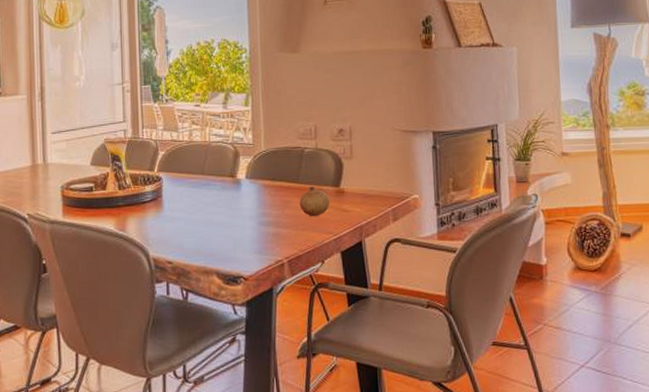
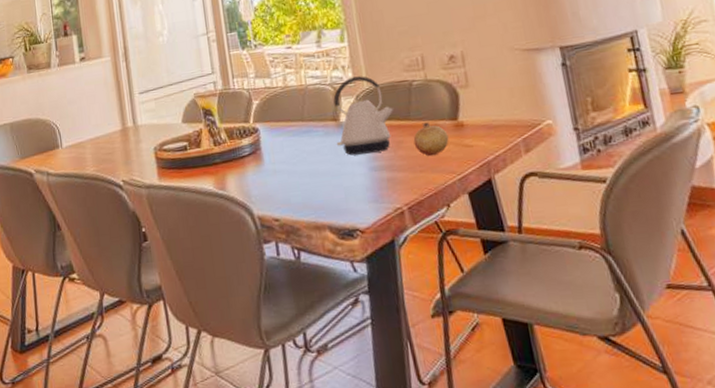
kettle: none [232,139,286,210] -> present [333,76,394,156]

